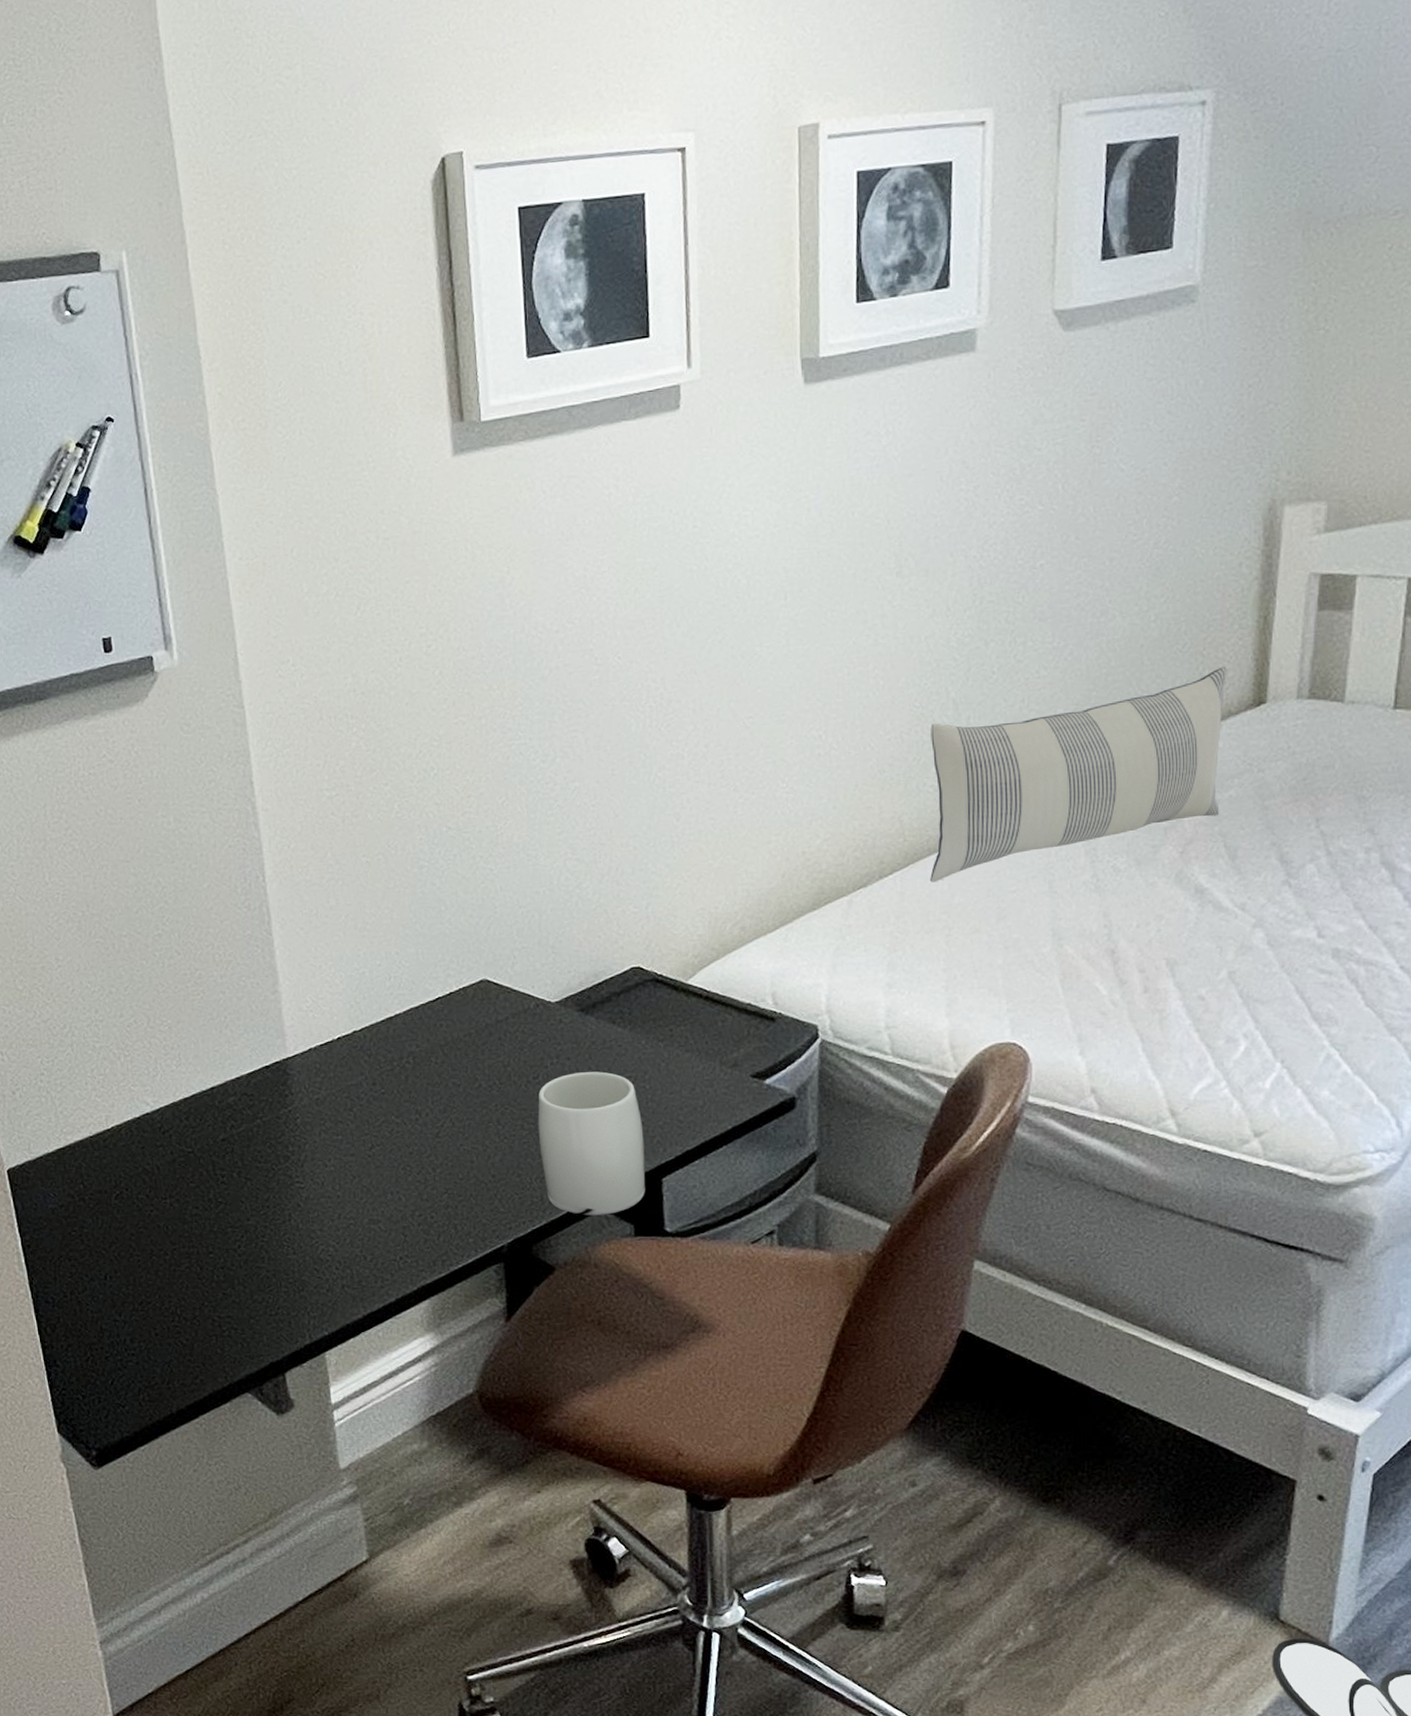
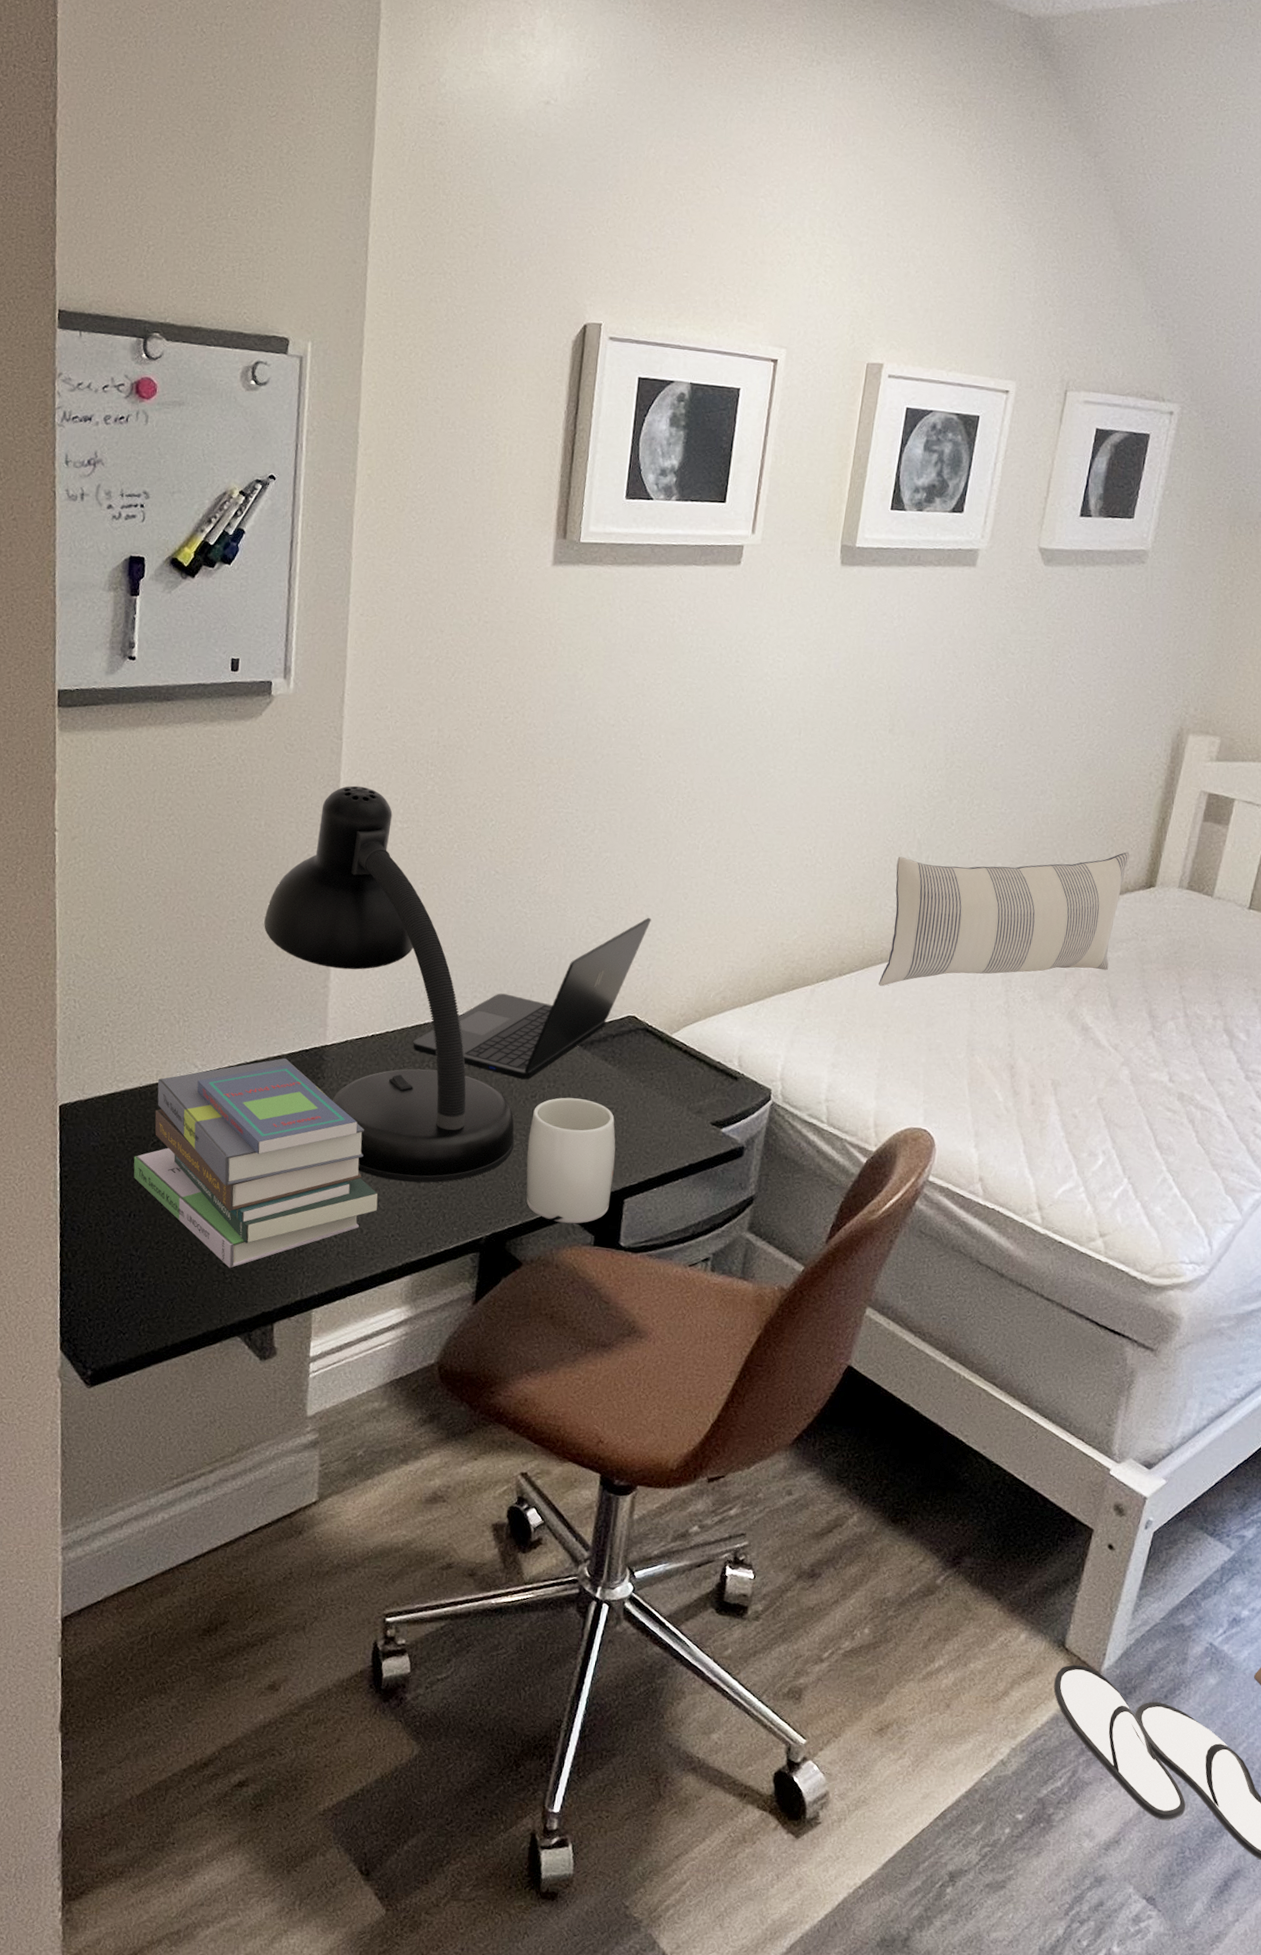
books: none [98,1079,378,1320] -> present [133,1058,378,1269]
desk lamp: none [193,757,523,1197] -> present [264,785,515,1183]
laptop: none [386,849,641,1061] -> present [413,917,651,1080]

